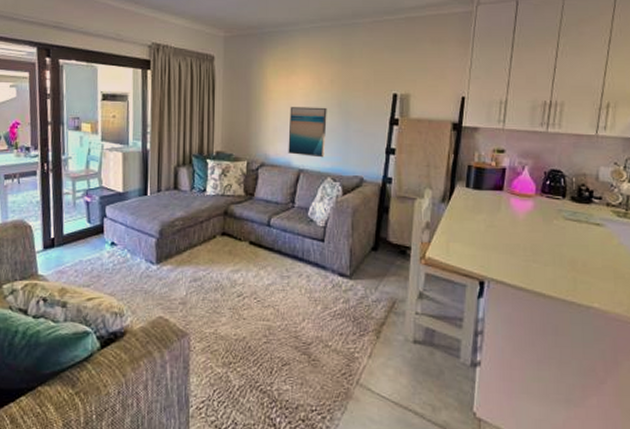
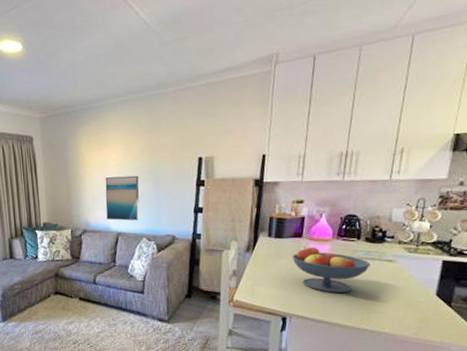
fruit bowl: none [491,200,577,257] -> present [292,246,370,293]

